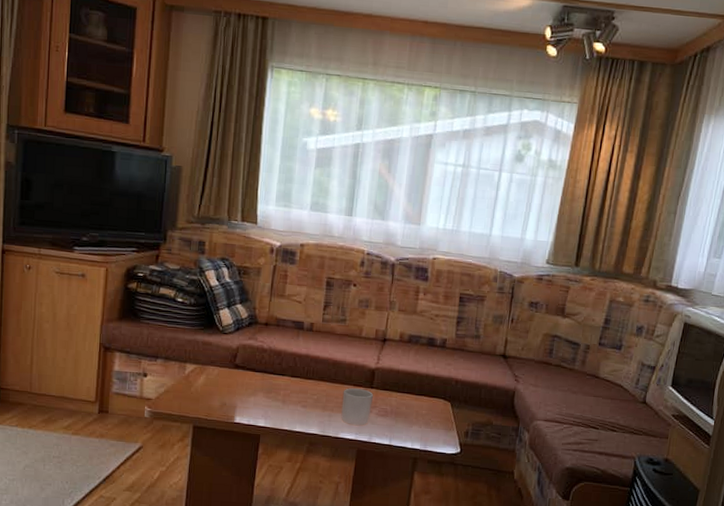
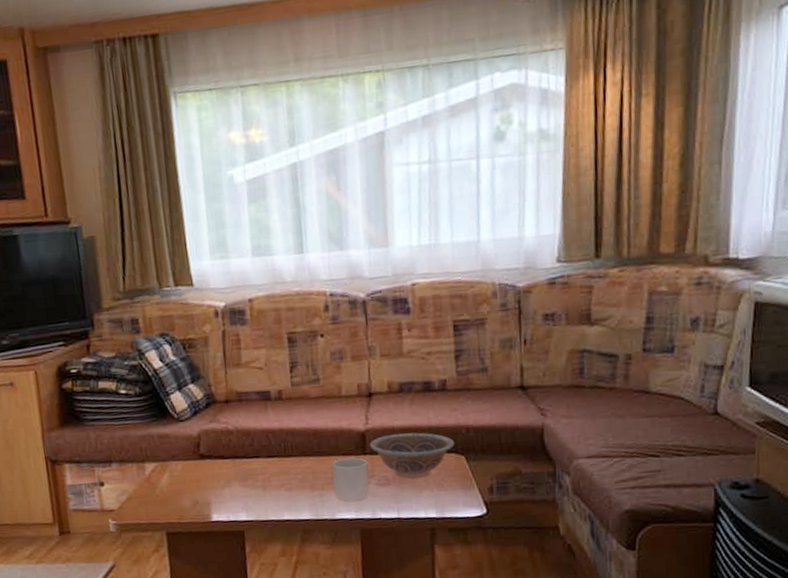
decorative bowl: none [376,375,445,415] -> present [369,432,455,479]

